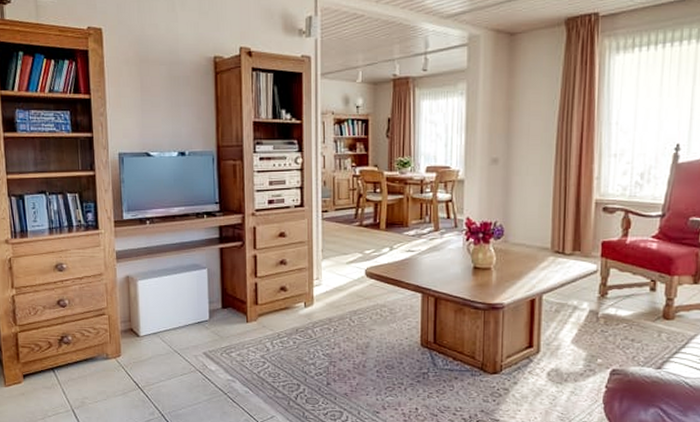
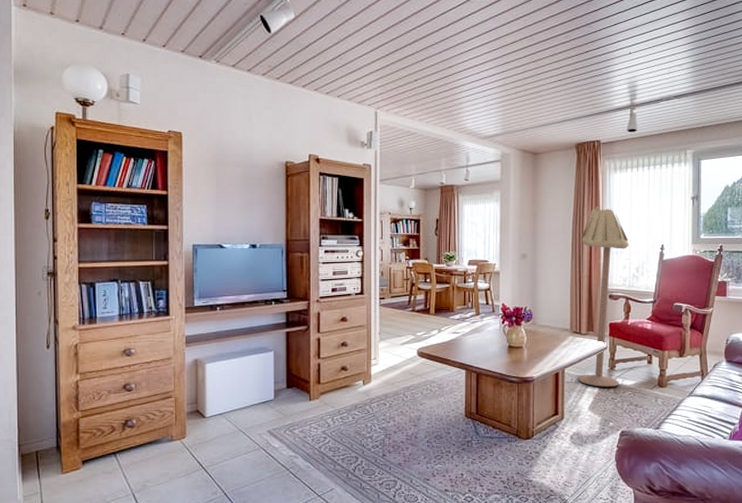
floor lamp: none [559,97,632,317] -> present [578,206,629,387]

